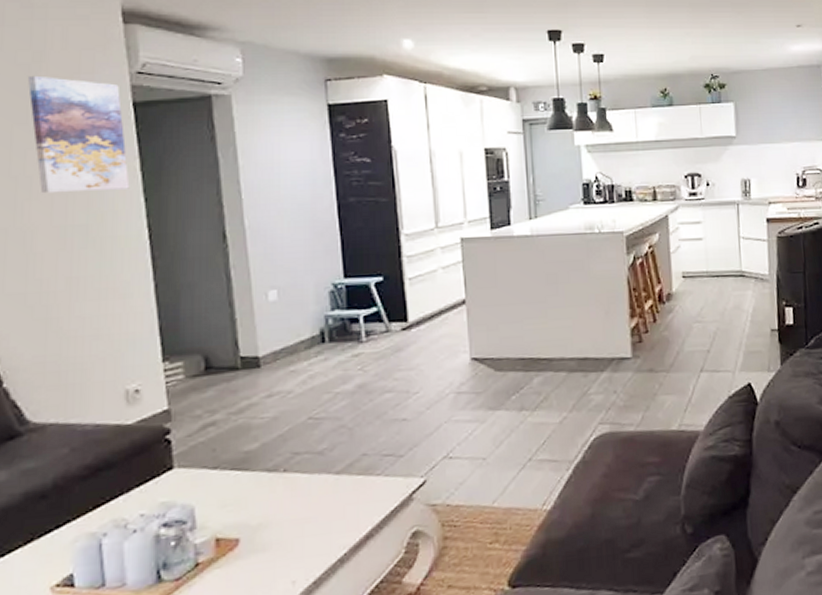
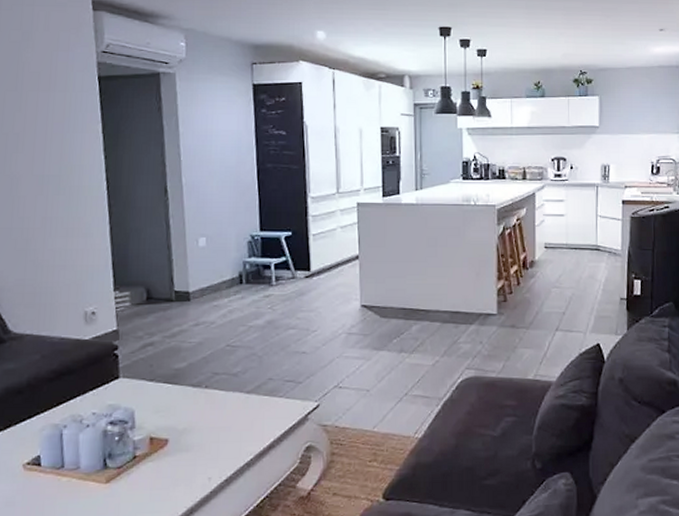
wall art: present [27,75,130,194] -> none [17,51,94,149]

